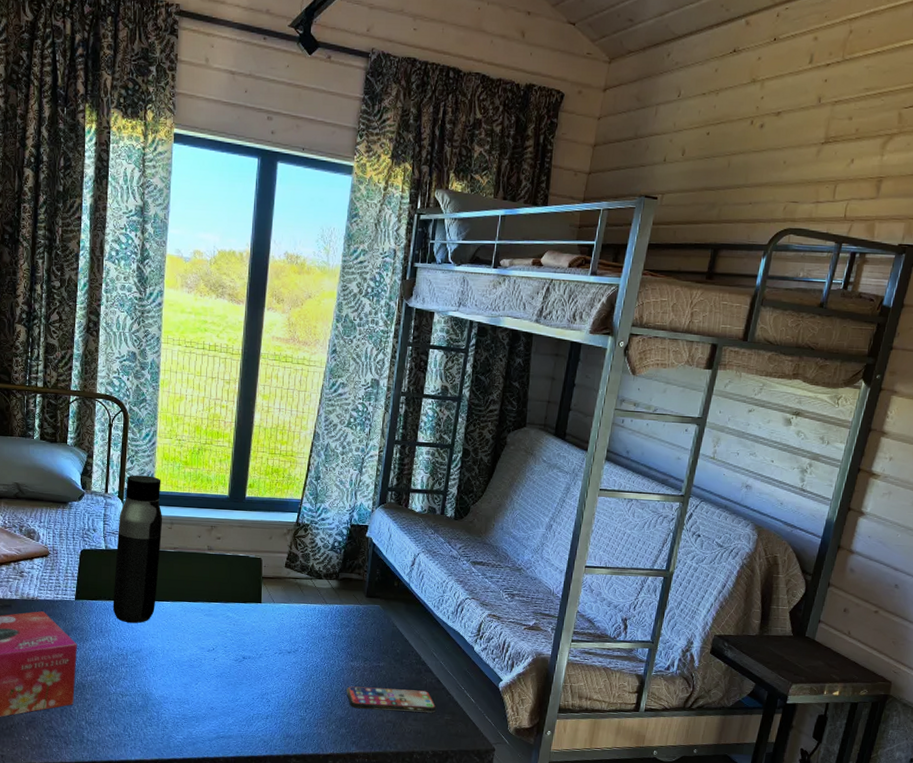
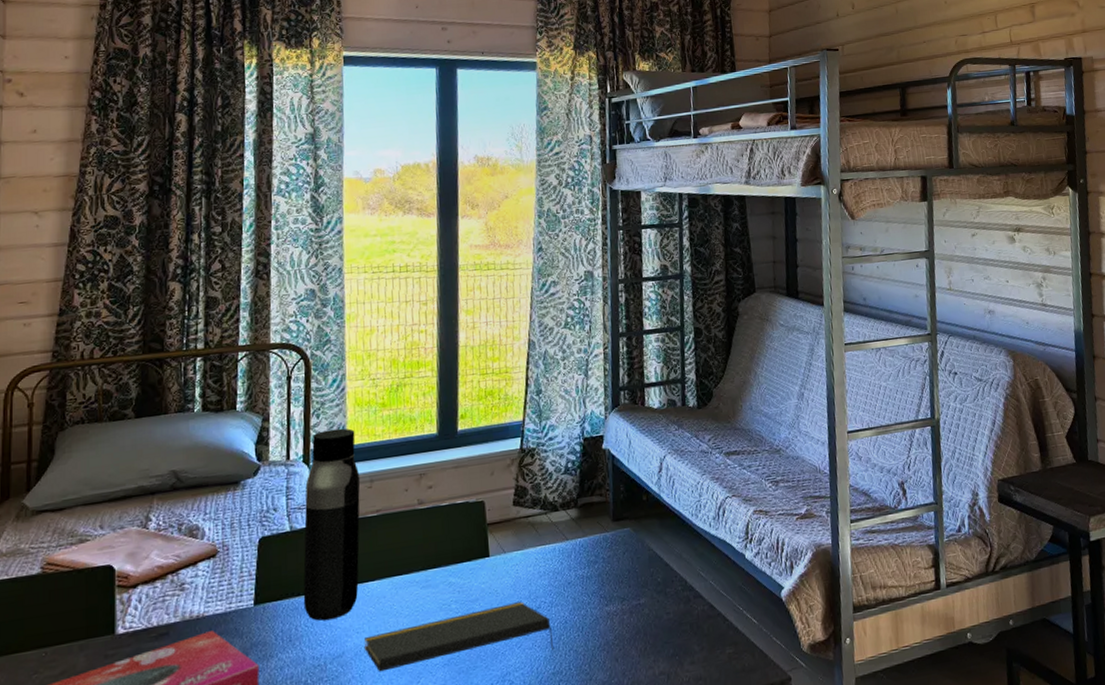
notepad: none [157,642,305,685] -> present [364,602,555,672]
smartphone: present [346,686,437,713] -> none [605,622,715,667]

